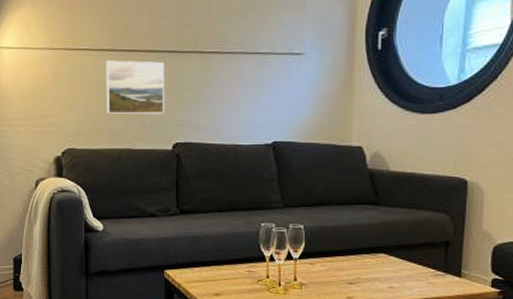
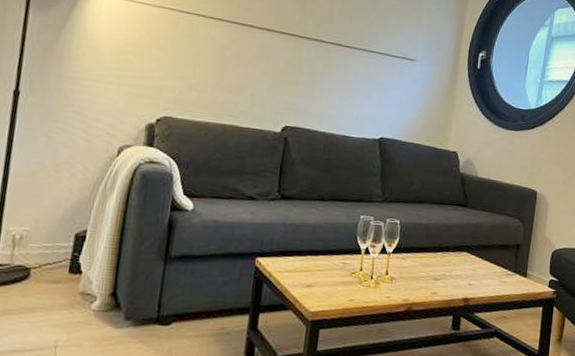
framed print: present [106,60,165,115] -> none [215,31,283,95]

